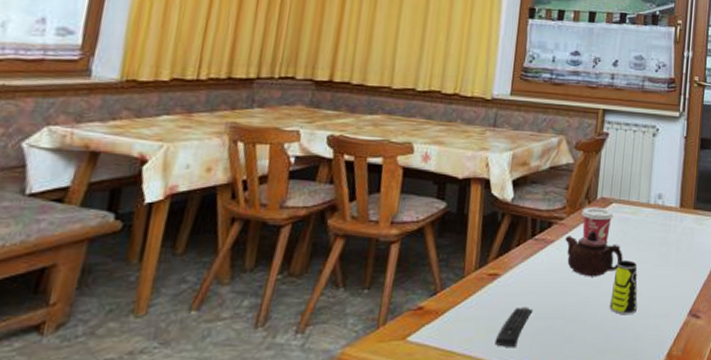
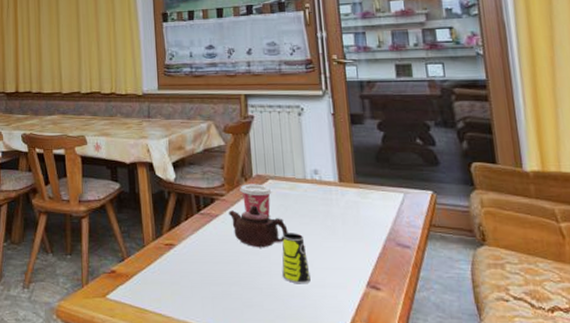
remote control: present [494,306,533,348] -> none [180,273,210,310]

